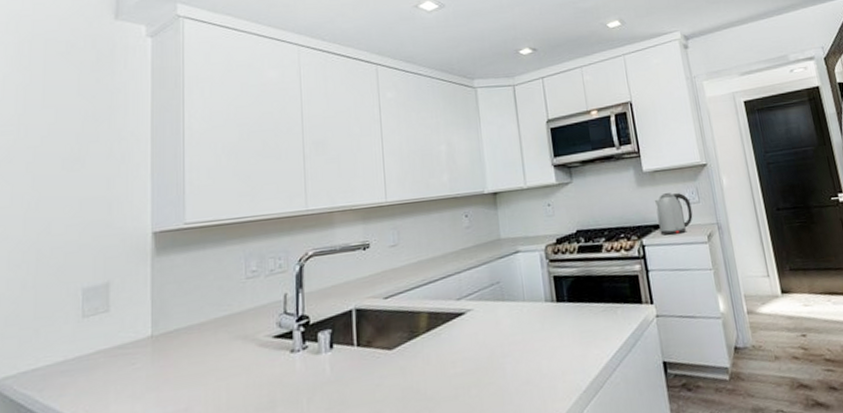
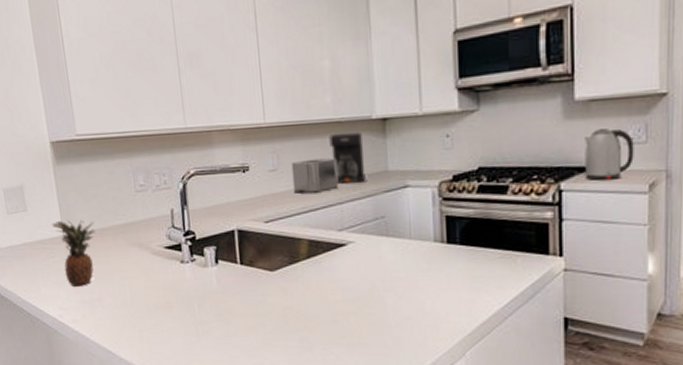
fruit: none [137,316,192,398] -> present [51,220,95,287]
toaster: none [411,230,456,267] -> present [291,158,339,194]
coffee maker: none [446,205,481,254] -> present [329,131,366,184]

